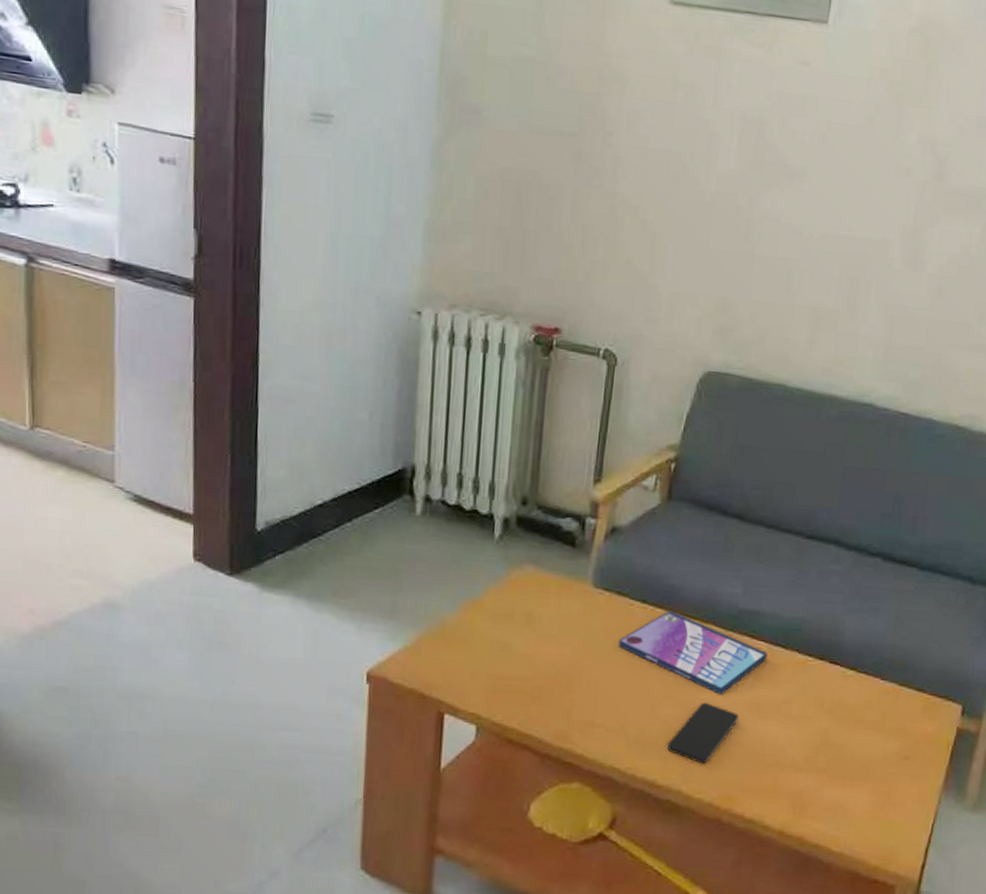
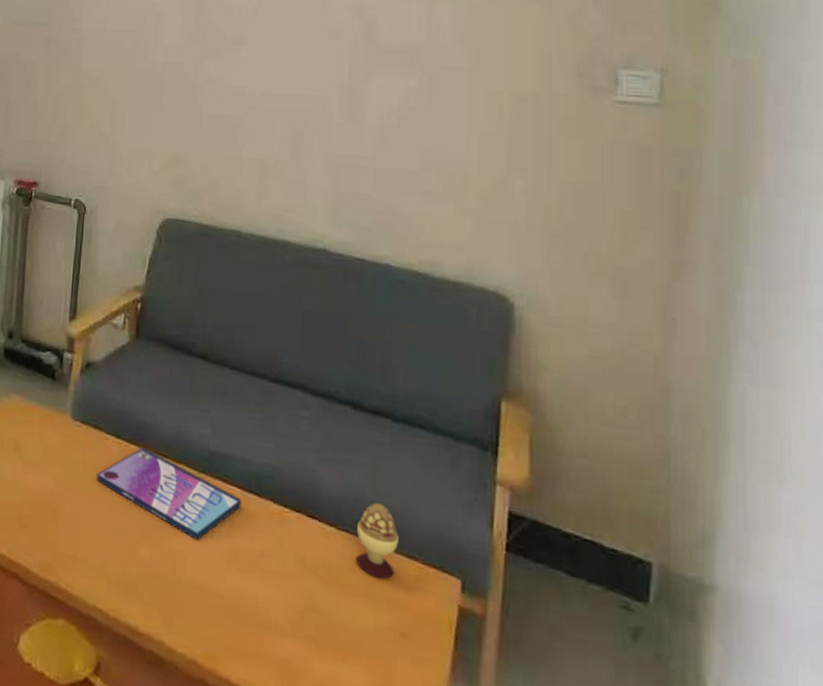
smartphone: present [667,702,739,764] -> none [147,547,217,615]
decorative egg: none [872,645,912,712] -> present [356,503,399,579]

